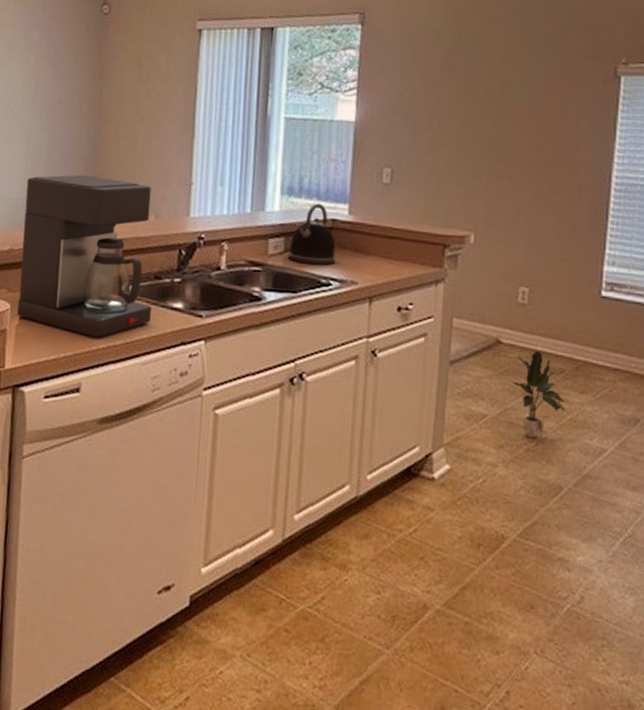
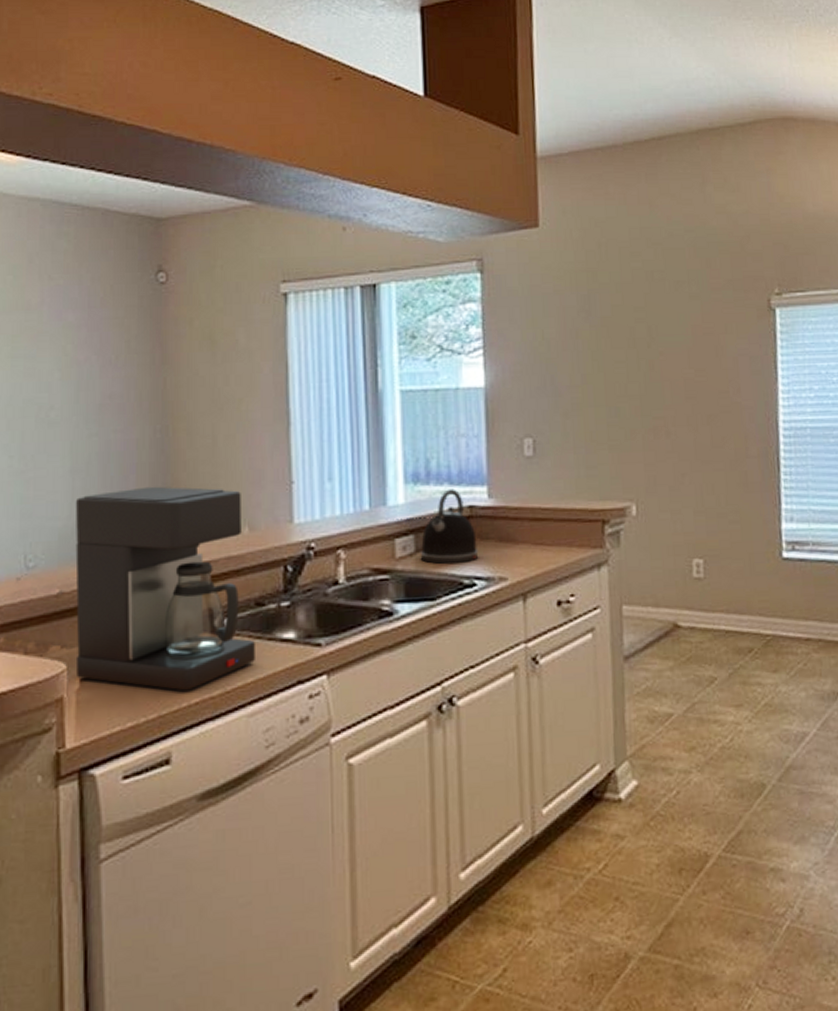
potted plant: present [513,350,567,439] -> none [697,629,761,734]

